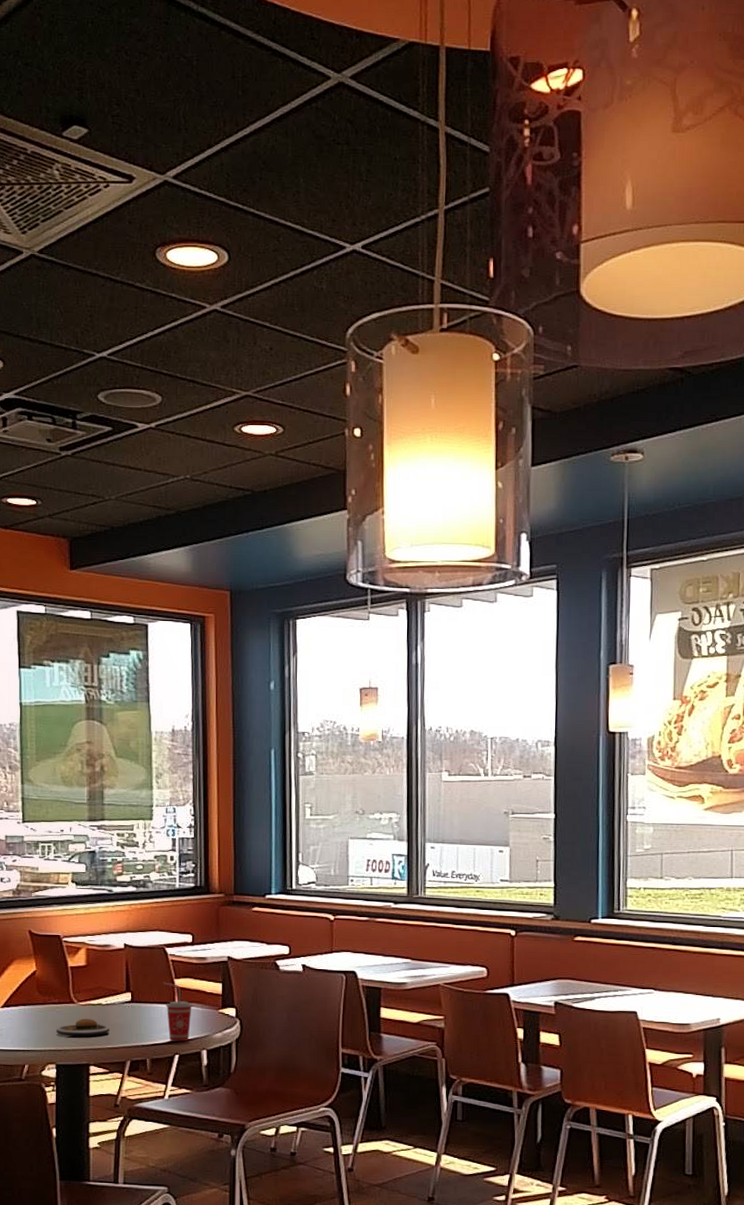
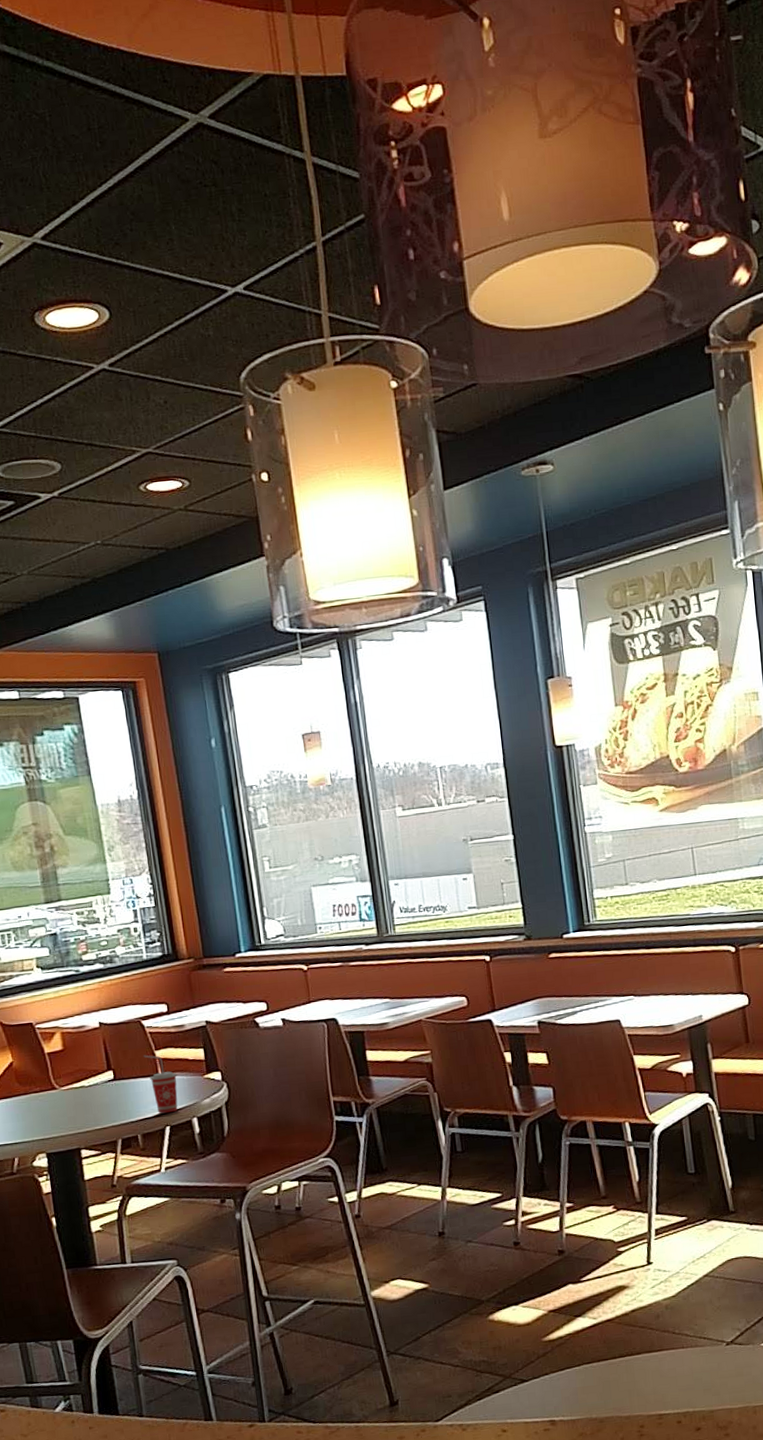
hamburger: present [56,1018,109,1037] -> none [41,1102,96,1124]

